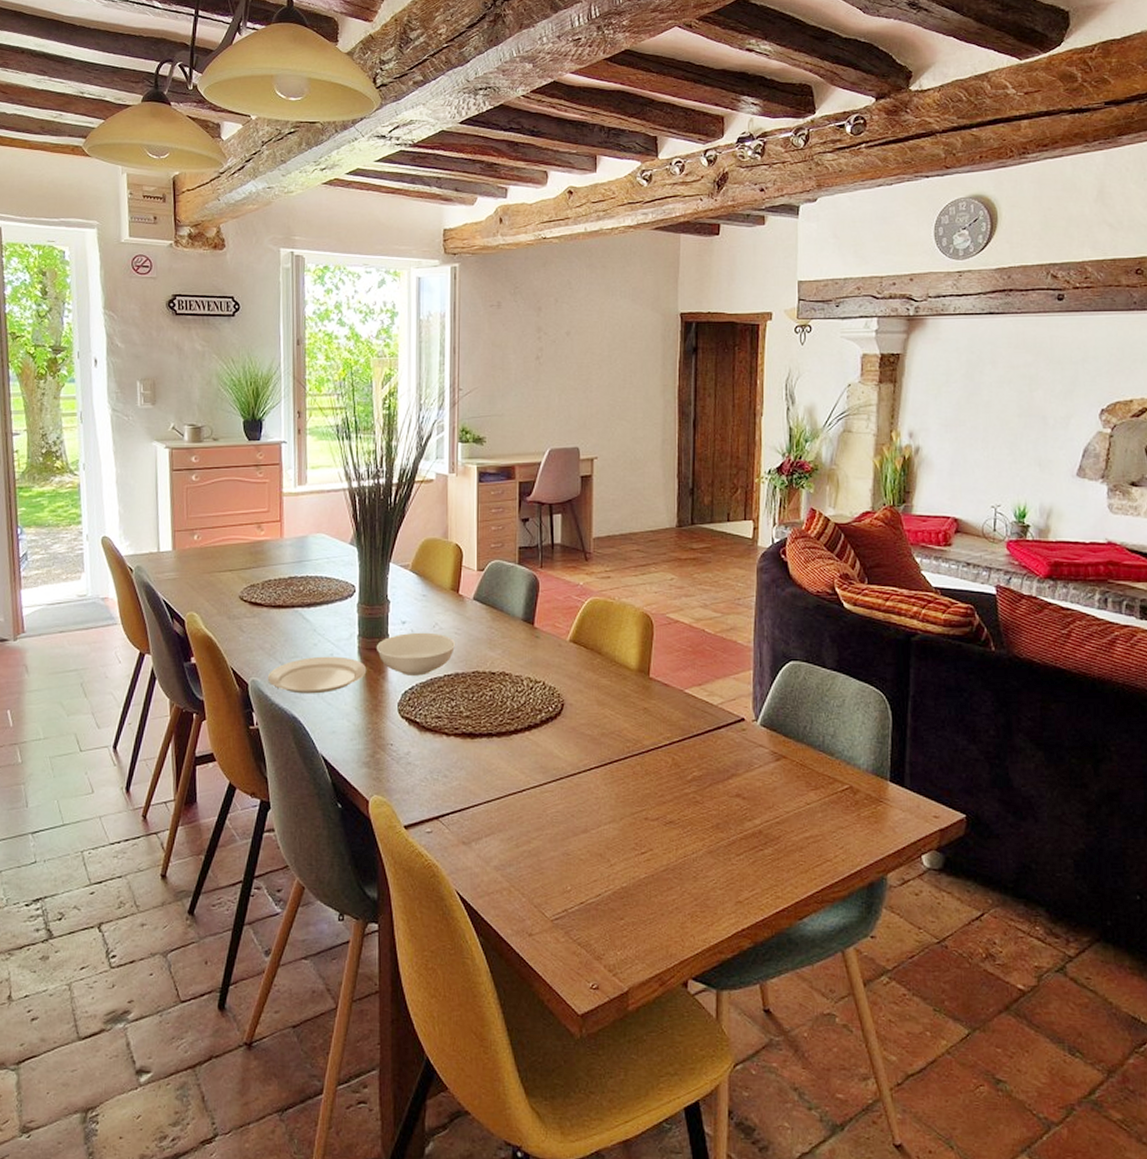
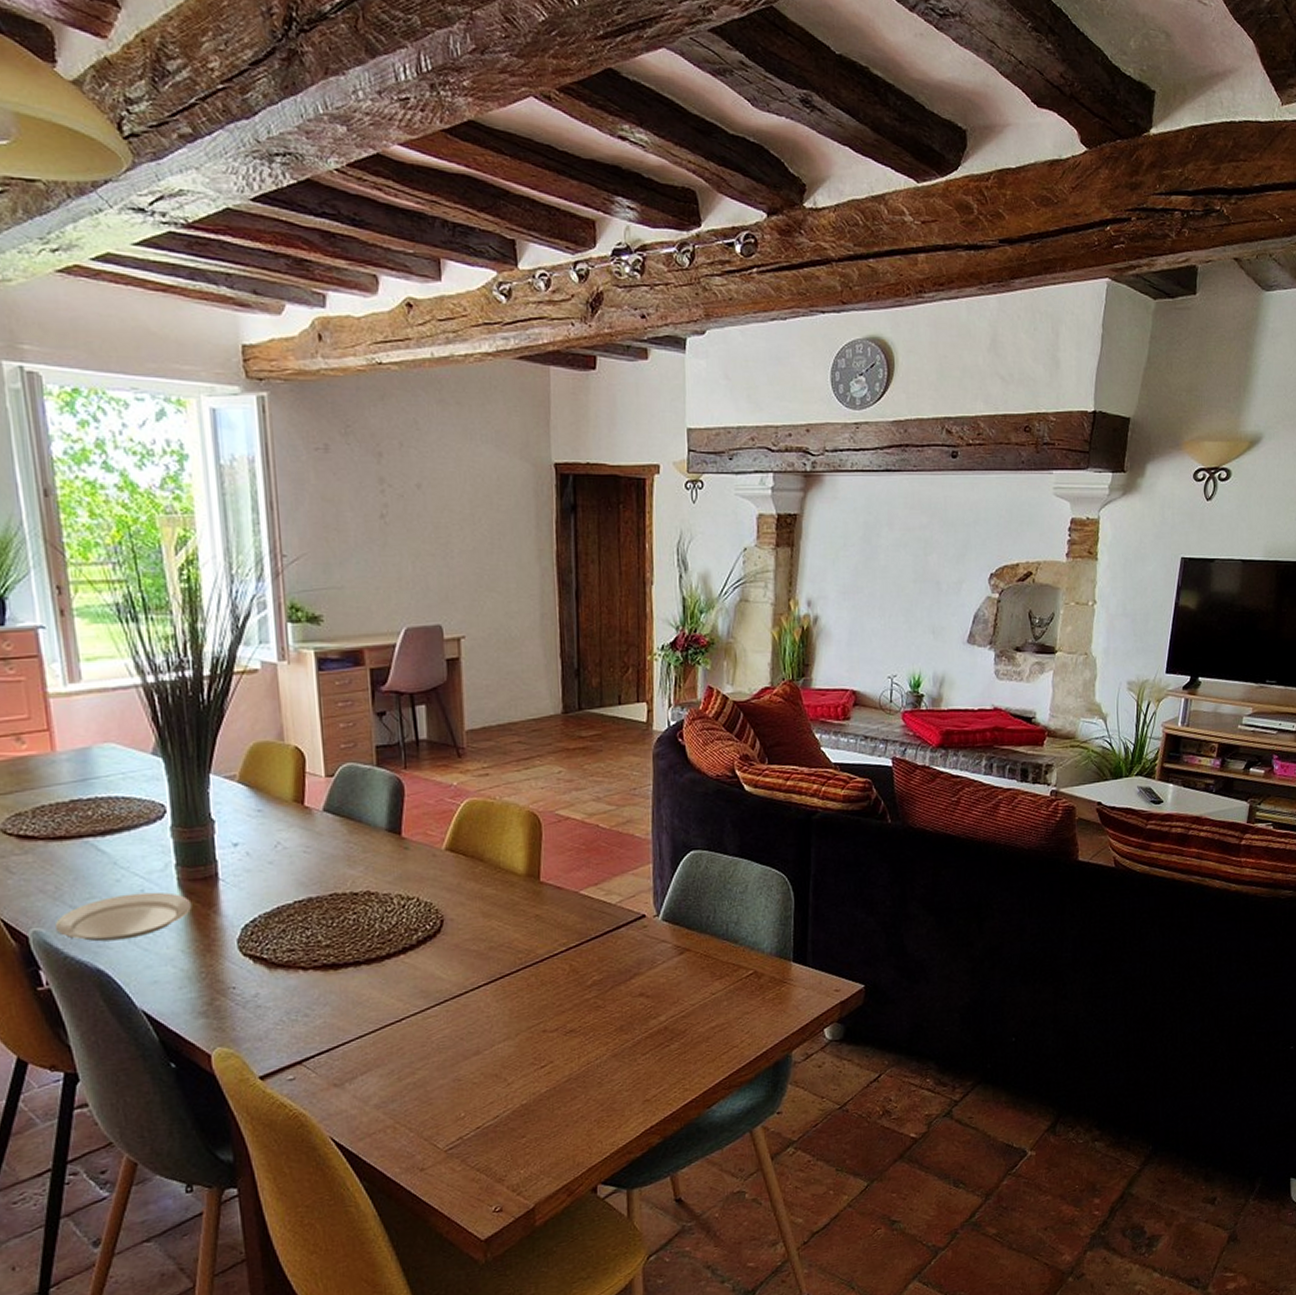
bowl: present [376,632,456,676] -> none [201,853,306,907]

